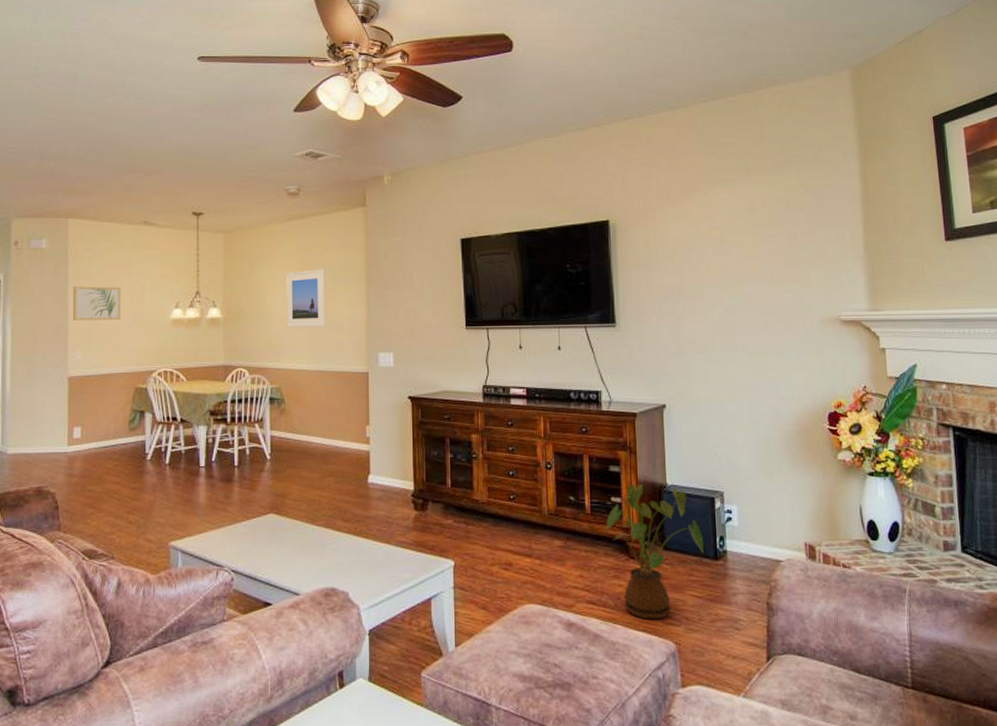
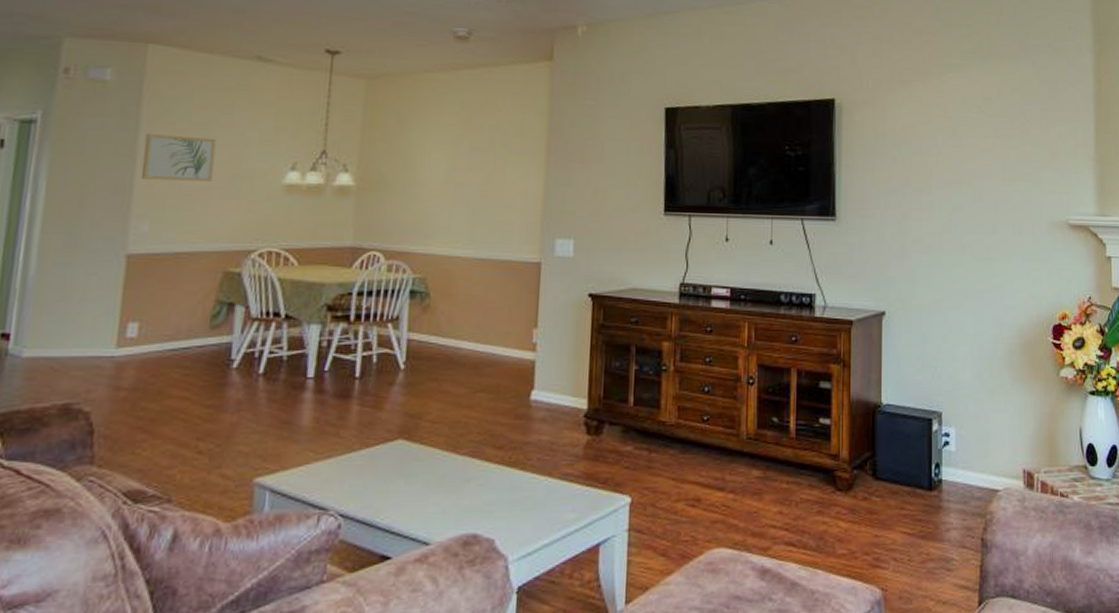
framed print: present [286,269,325,328] -> none [440,132,496,205]
house plant: present [605,483,704,620] -> none [811,402,917,562]

